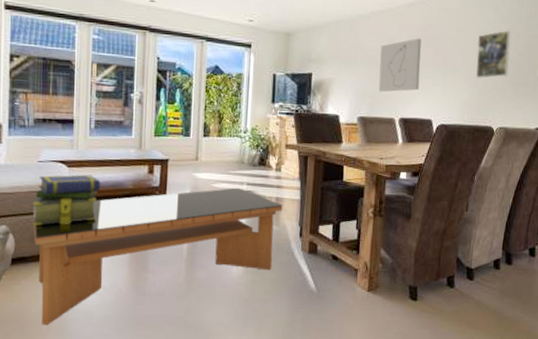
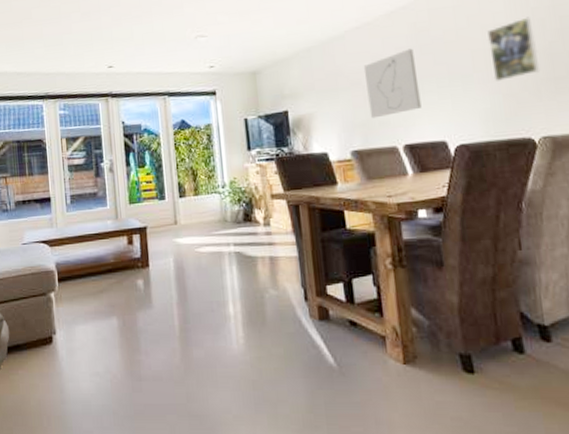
stack of books: present [32,174,101,226] -> none [21,252,83,310]
coffee table: present [32,187,283,325] -> none [22,250,280,418]

